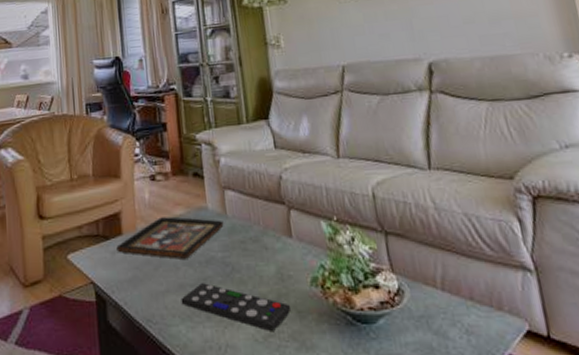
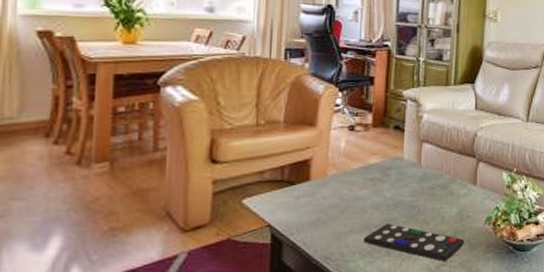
decorative tray: present [116,216,224,261] -> none [301,165,417,204]

